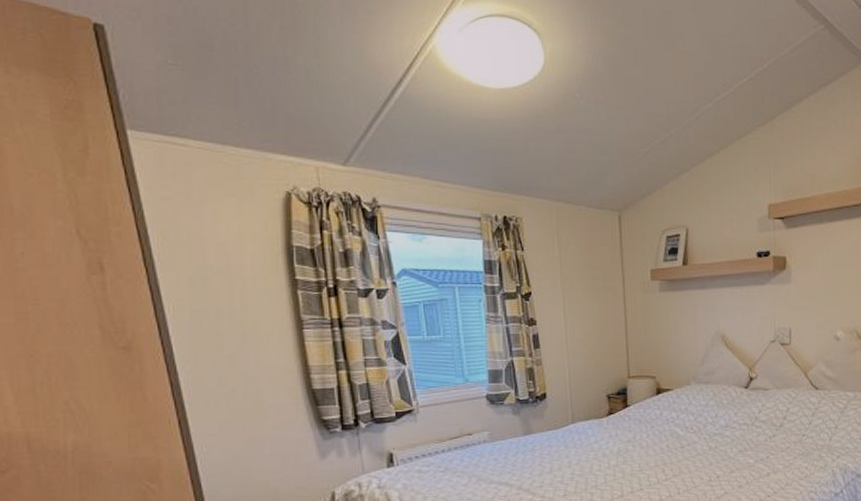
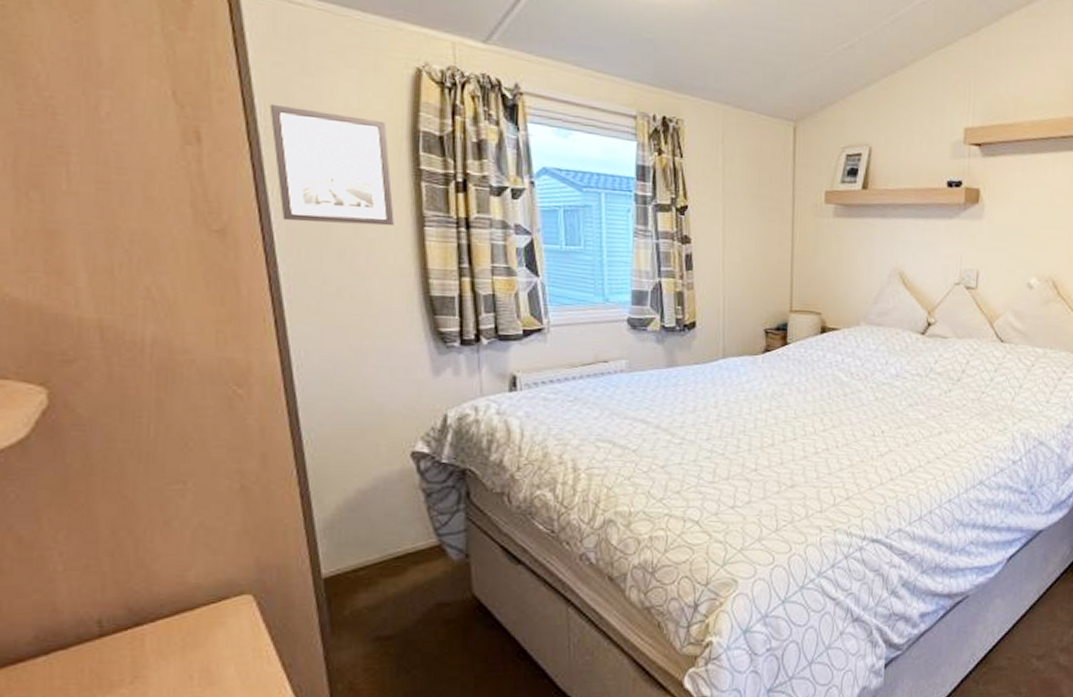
wall art: none [161,233,276,334] -> present [269,103,394,226]

